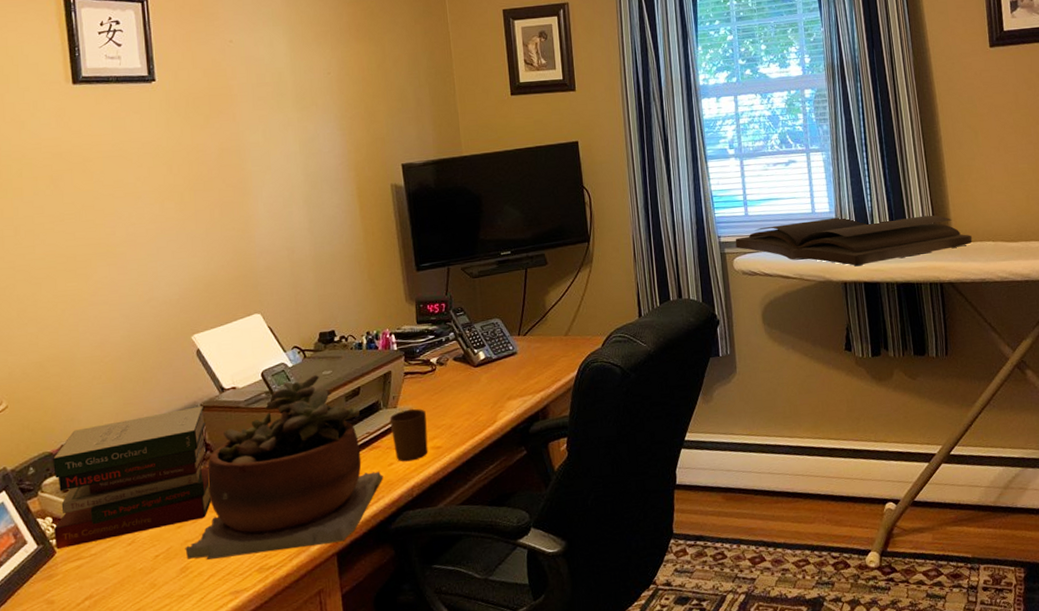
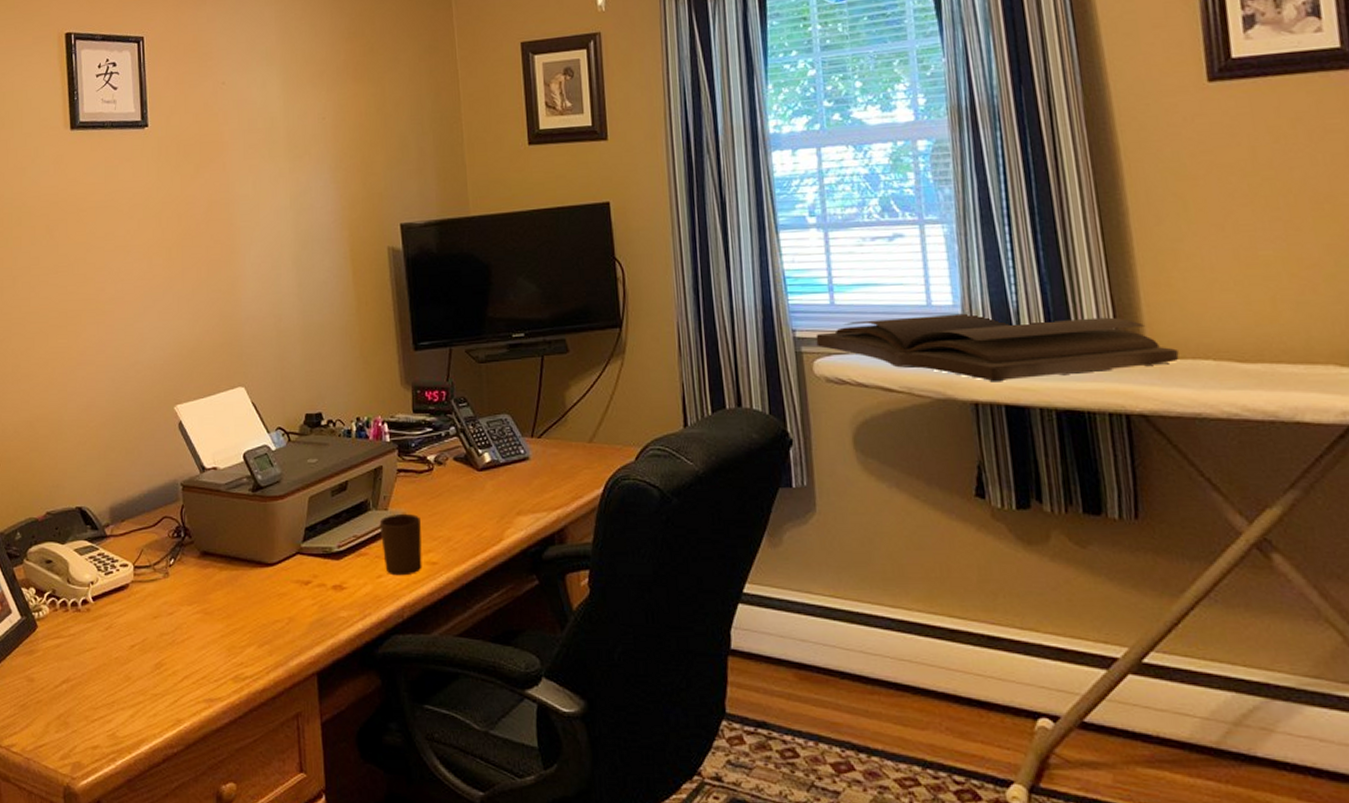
books: present [53,406,212,550] -> none [37,485,189,624]
succulent plant: present [185,374,384,560] -> none [160,461,371,660]

